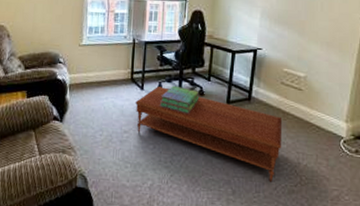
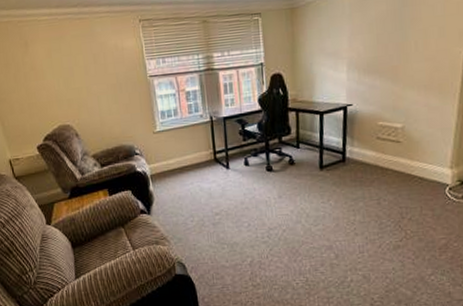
coffee table: present [135,86,282,182] -> none [222,162,384,241]
stack of books: present [160,85,199,115] -> none [249,159,289,187]

